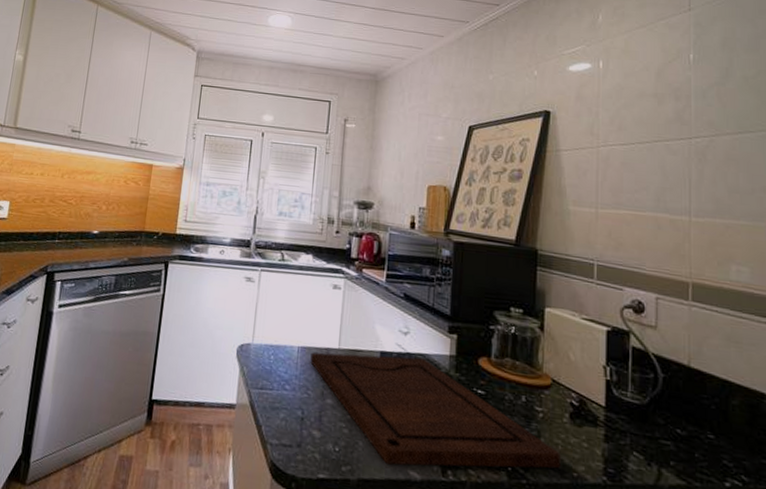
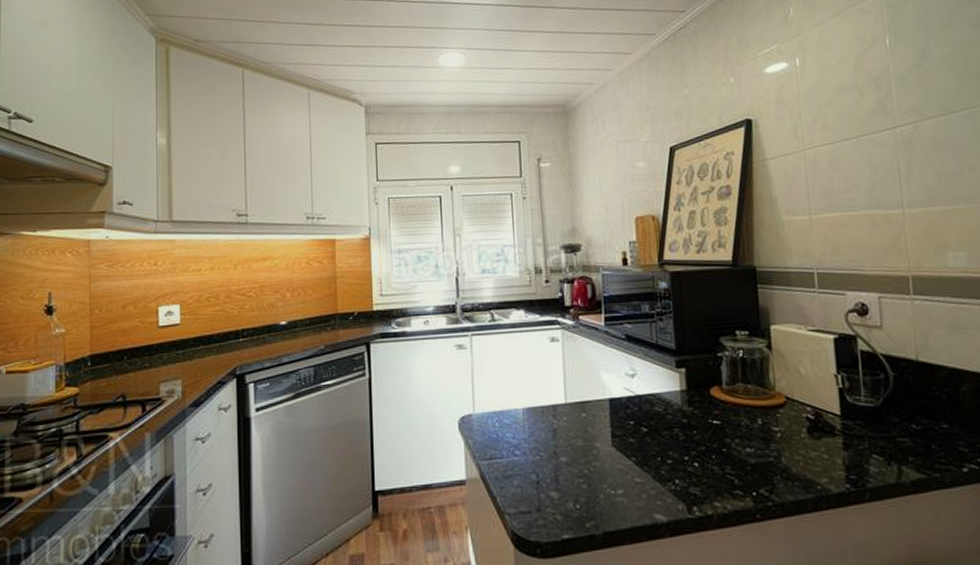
cutting board: present [310,352,561,469] -> none [537,399,804,512]

